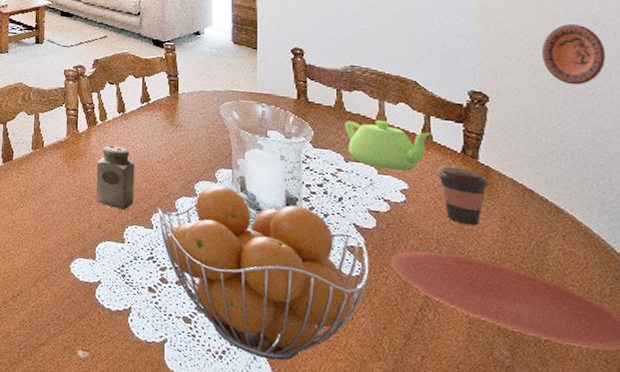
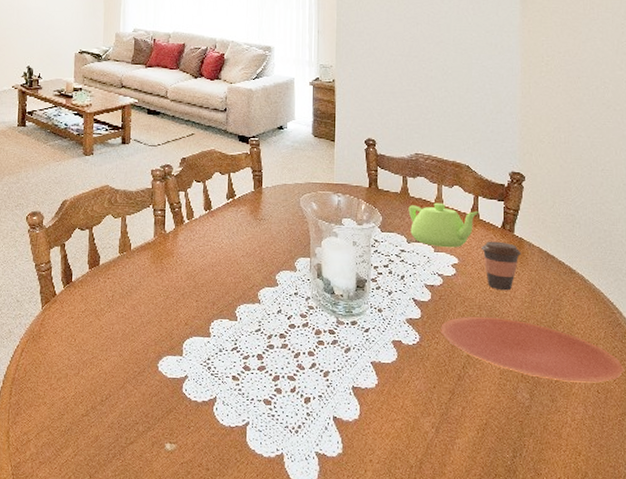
salt shaker: present [96,145,135,211] -> none [183,243,221,306]
fruit basket: present [158,185,371,361] -> none [242,274,425,427]
decorative plate: present [542,24,607,85] -> none [568,109,615,163]

